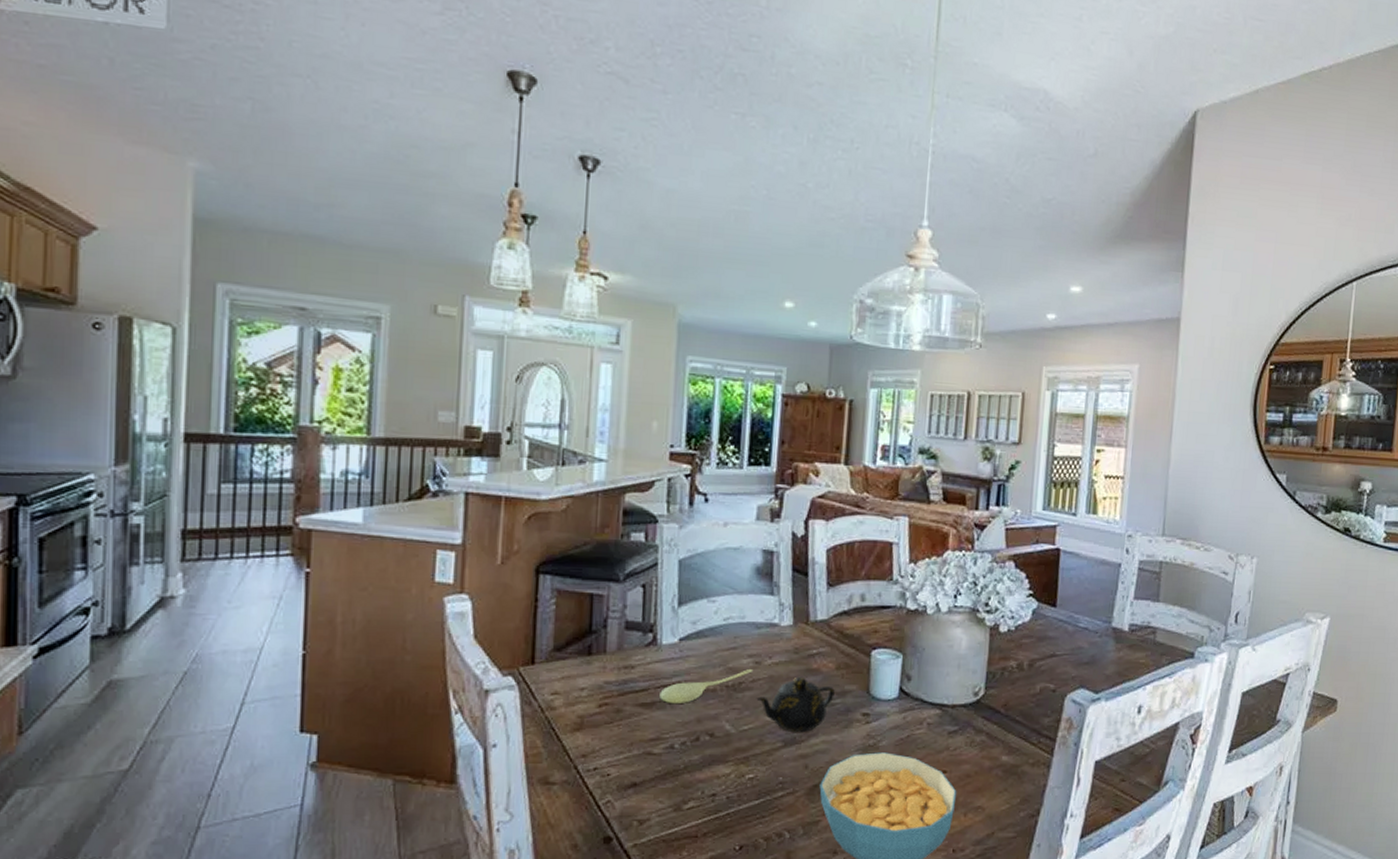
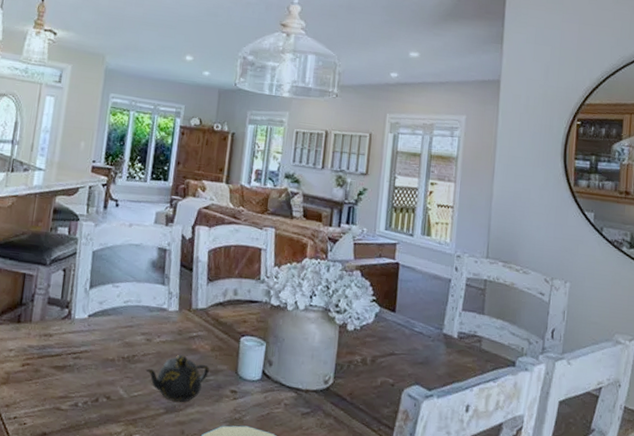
spoon: present [660,669,754,704] -> none [70,345,145,369]

